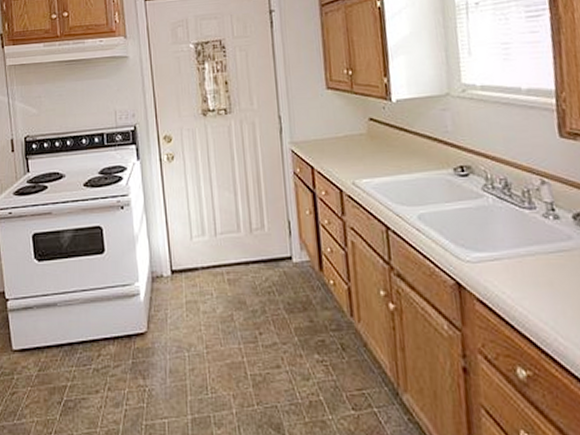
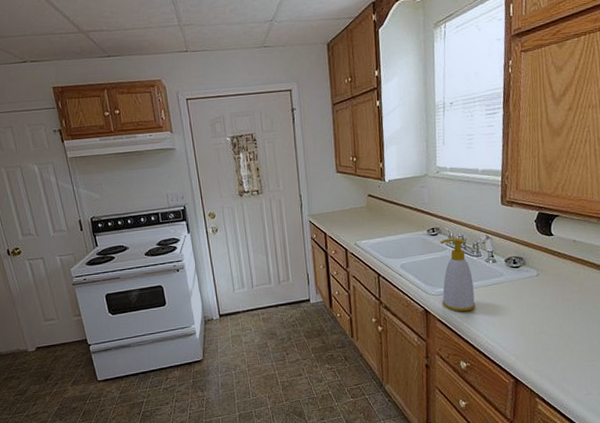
soap bottle: none [473,180,534,290] -> present [440,237,476,312]

